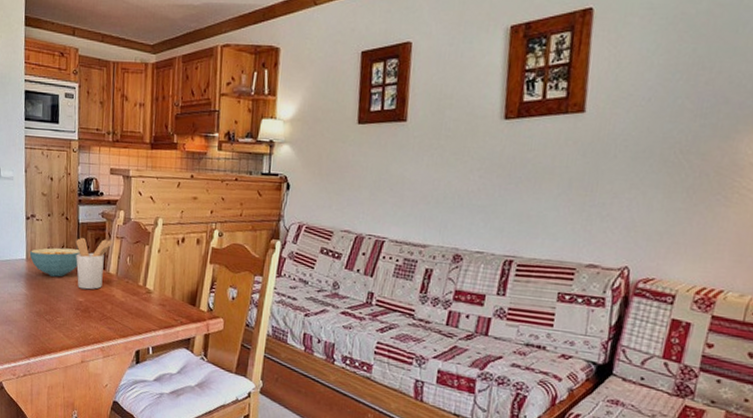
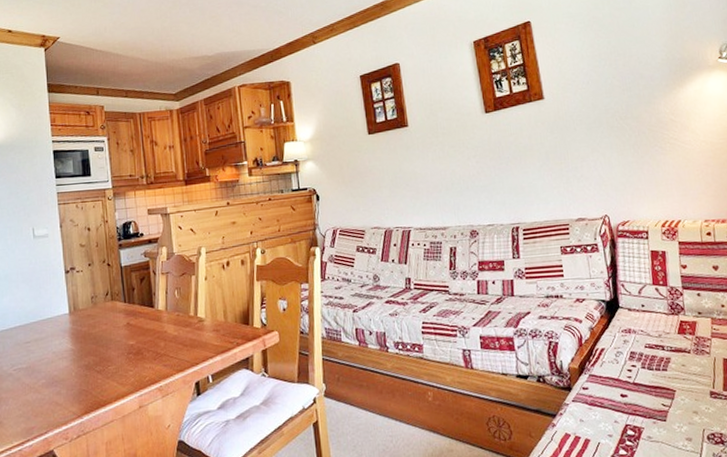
cereal bowl: present [29,247,81,277] -> none [72,293,127,326]
utensil holder: present [75,237,114,290] -> none [120,277,160,332]

